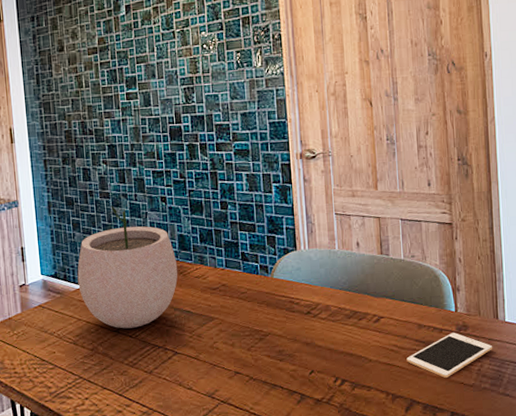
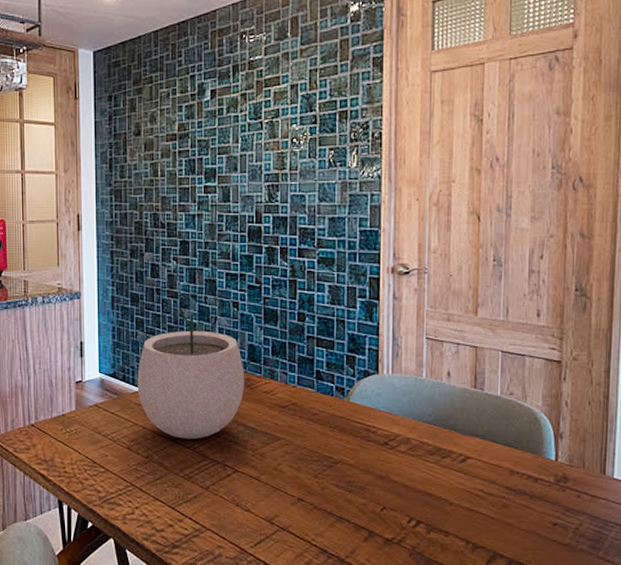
cell phone: present [406,333,493,378] -> none [493,484,596,533]

